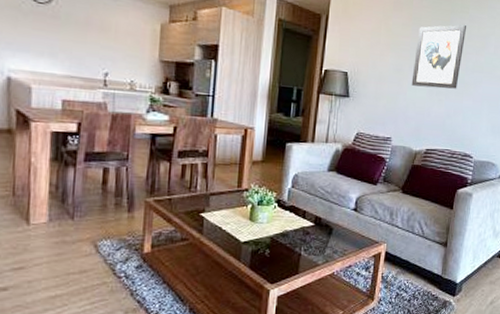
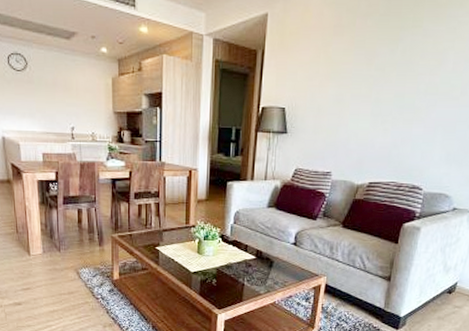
wall art: present [411,24,466,89] -> none [353,41,419,117]

